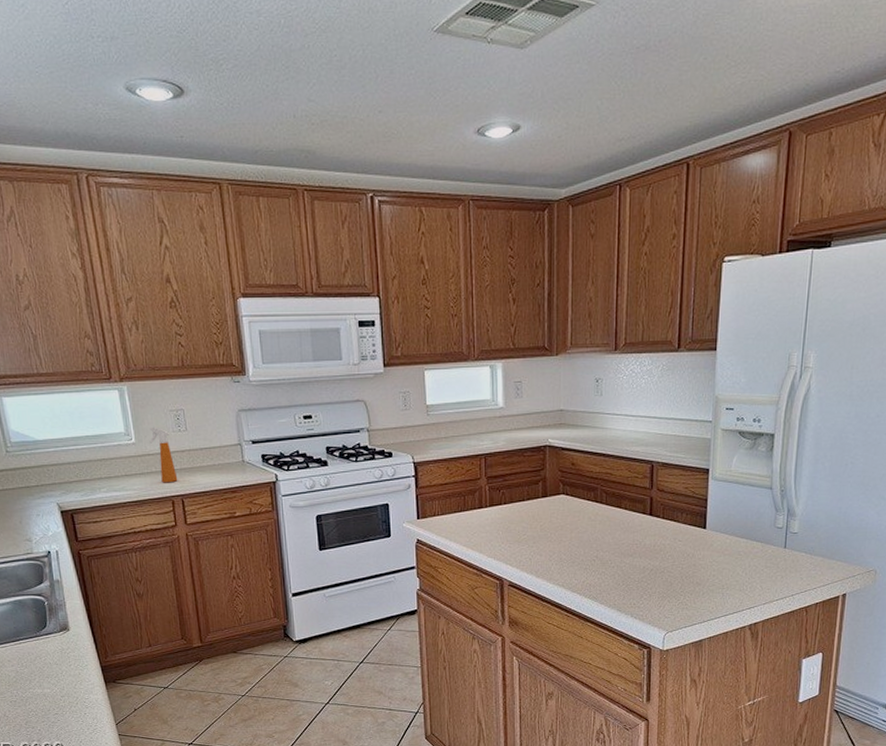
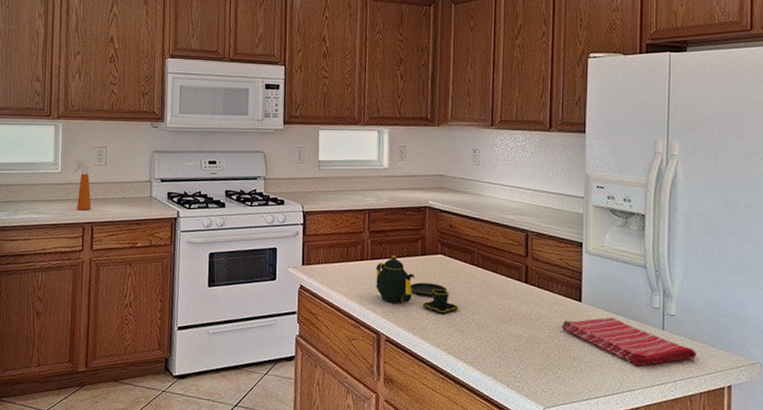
teapot: none [495,500,583,554] -> present [375,255,459,314]
dish towel: none [685,541,815,585] -> present [561,317,696,367]

